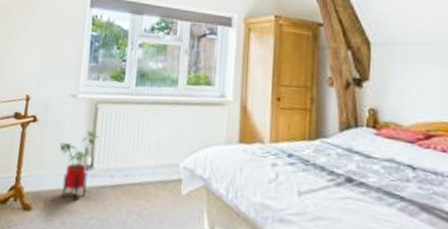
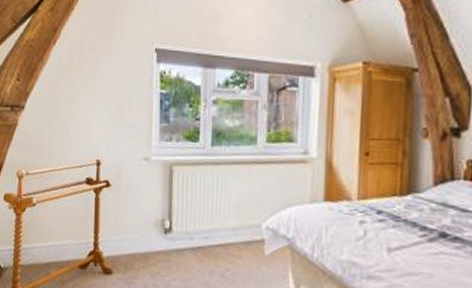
house plant: present [59,130,100,202] -> none [135,193,177,265]

